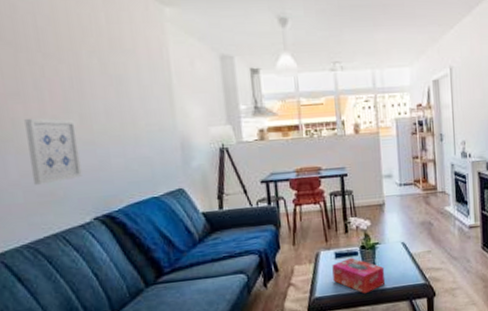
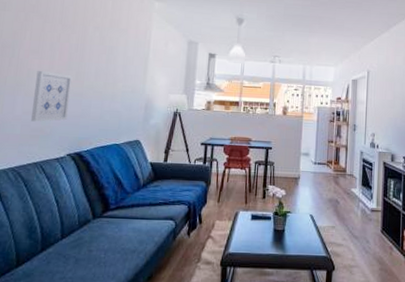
tissue box: present [332,257,386,294] -> none [247,221,292,257]

